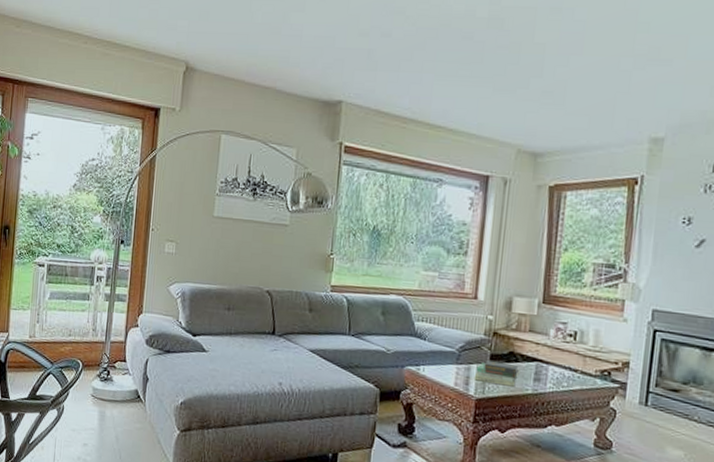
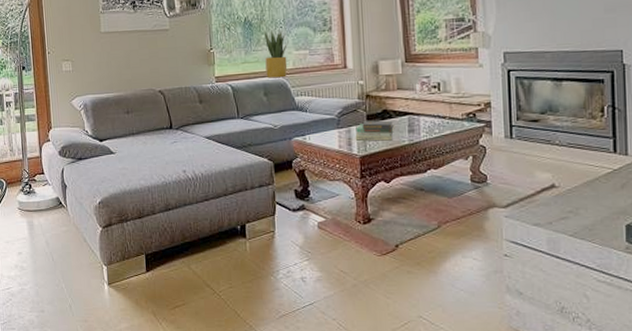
planter: none [387,243,418,299] -> present [263,28,289,78]

